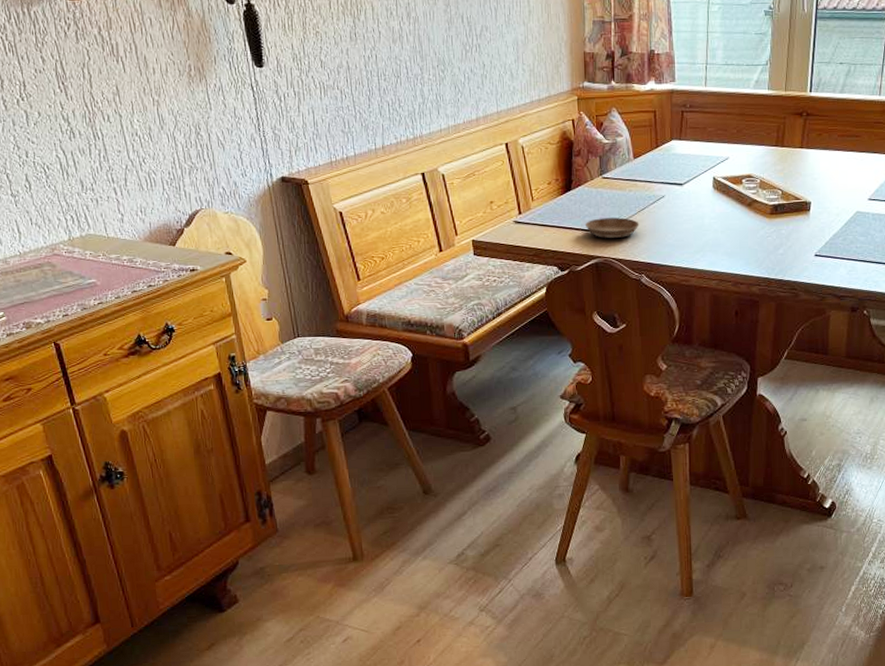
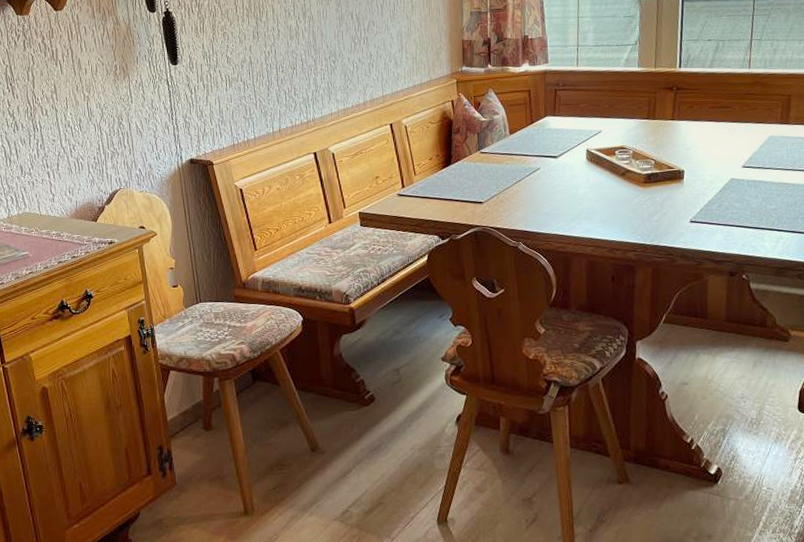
saucer: present [585,217,639,238] -> none [464,189,516,208]

